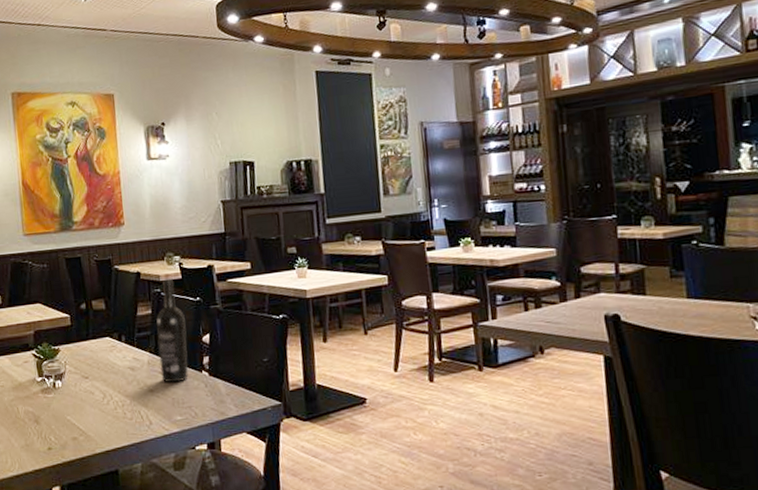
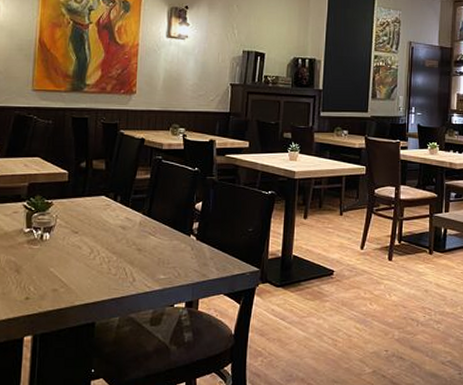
wine bottle: present [155,278,189,383] -> none [151,148,181,244]

